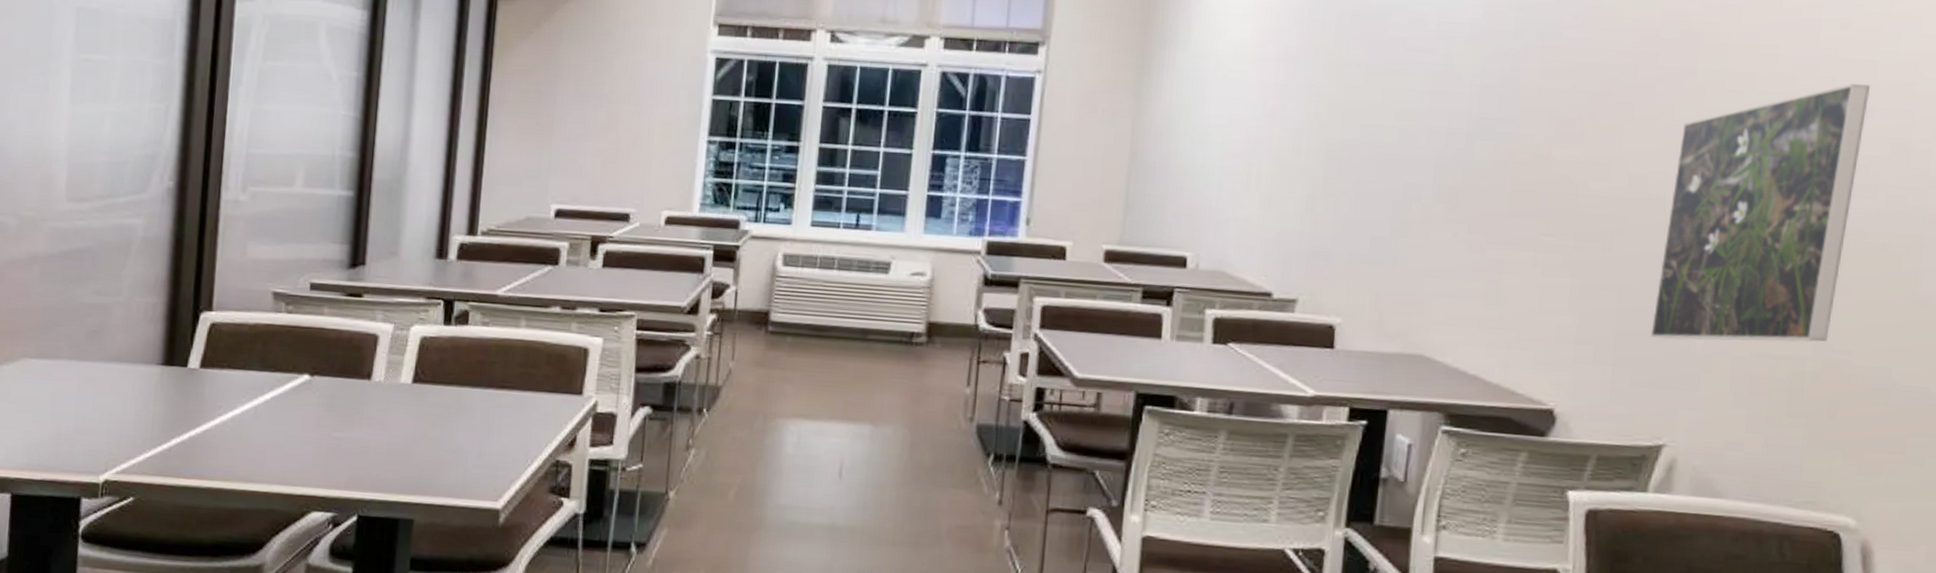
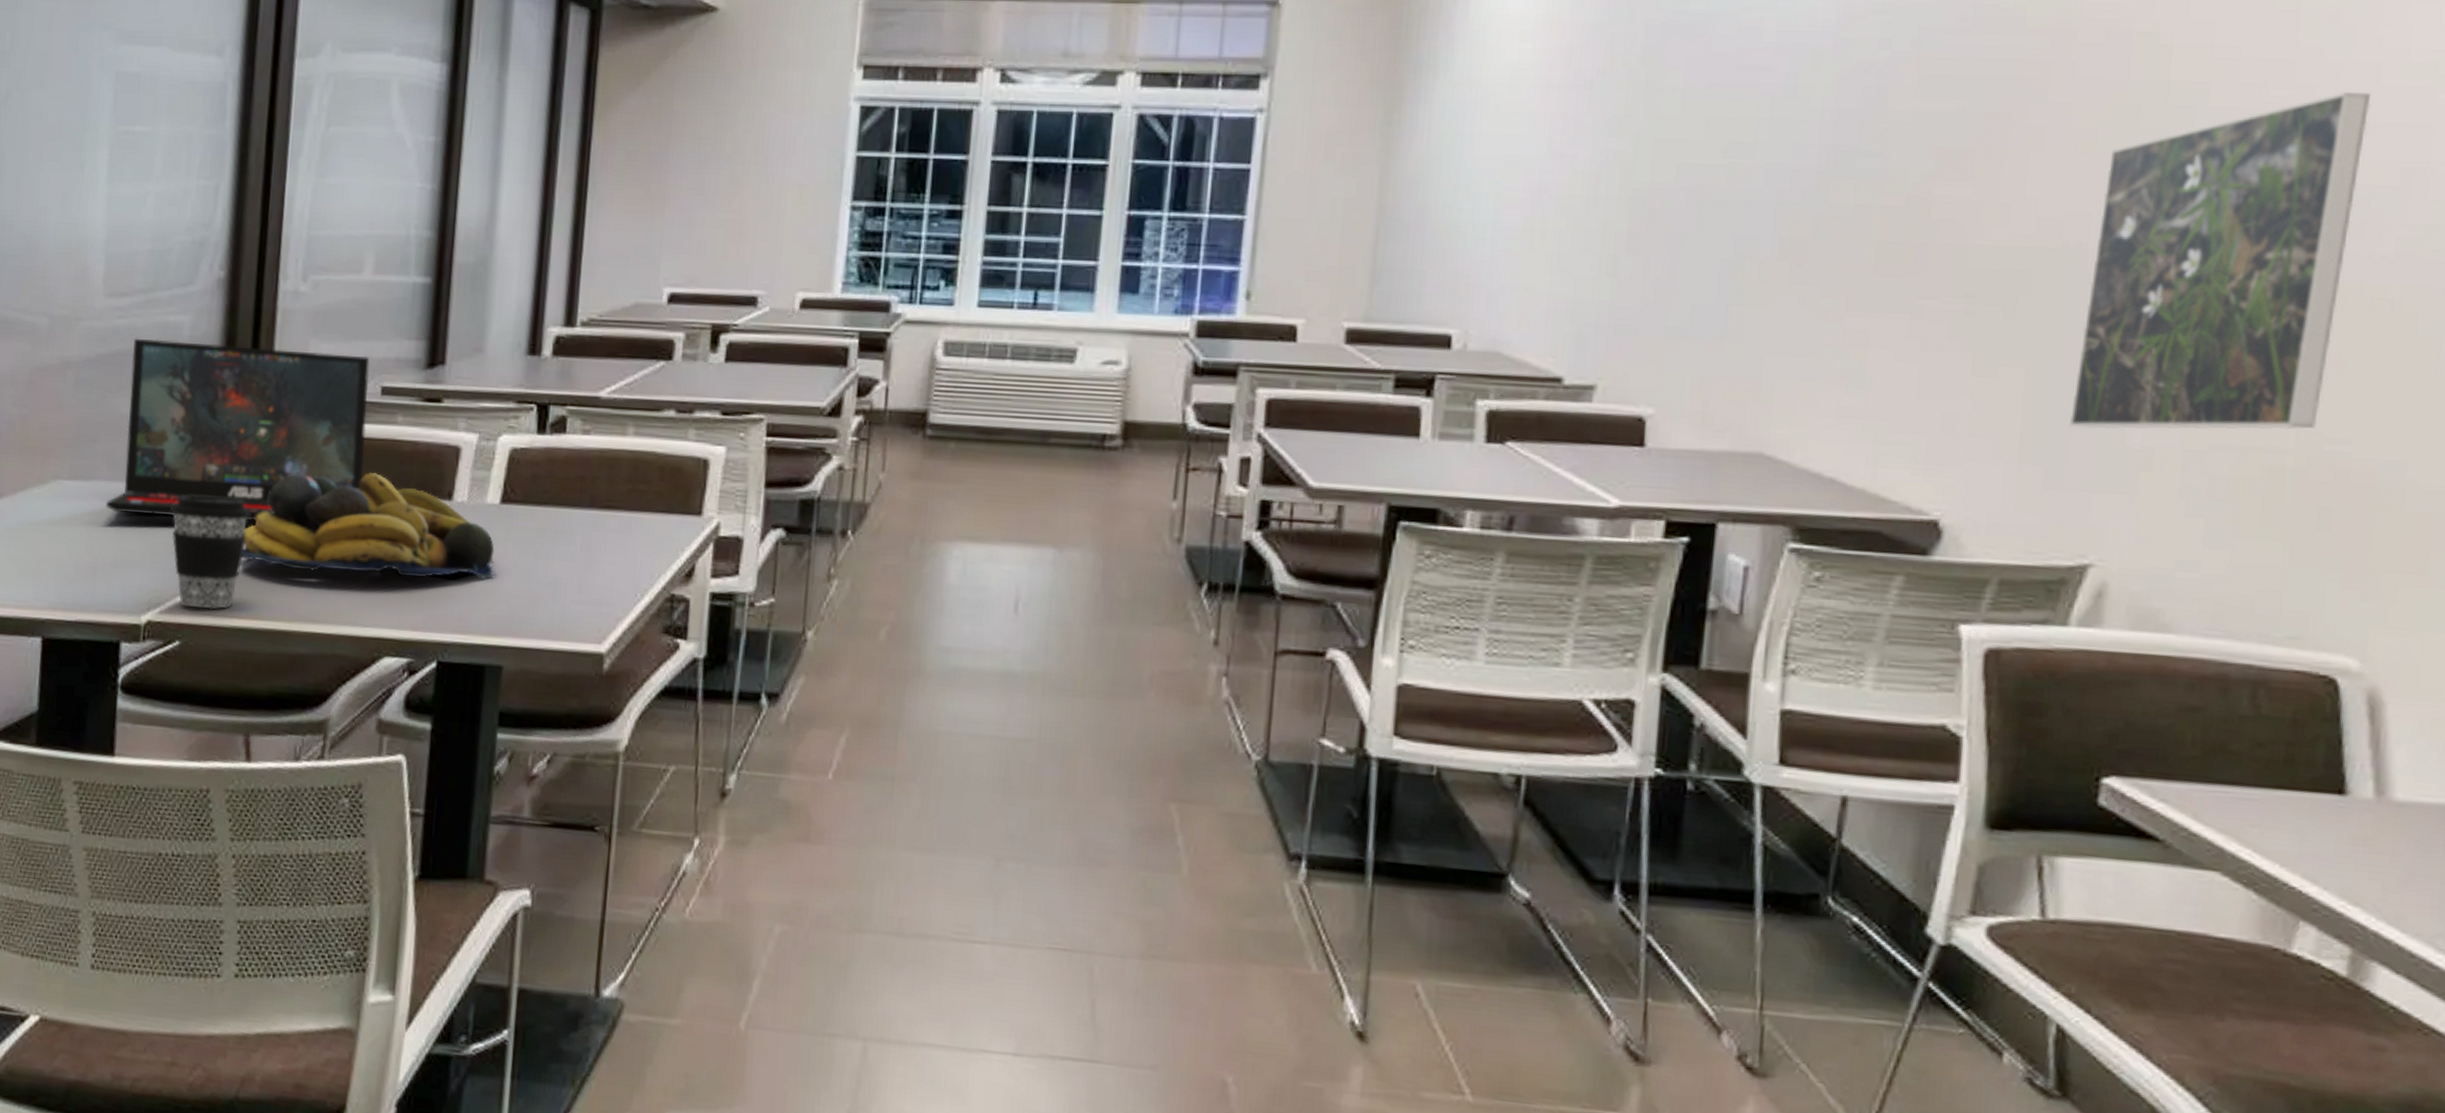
laptop: none [68,238,300,396] -> present [106,339,370,522]
coffee cup: none [126,373,196,471] -> present [171,496,250,609]
fruit bowl: none [187,355,407,447] -> present [241,473,495,580]

